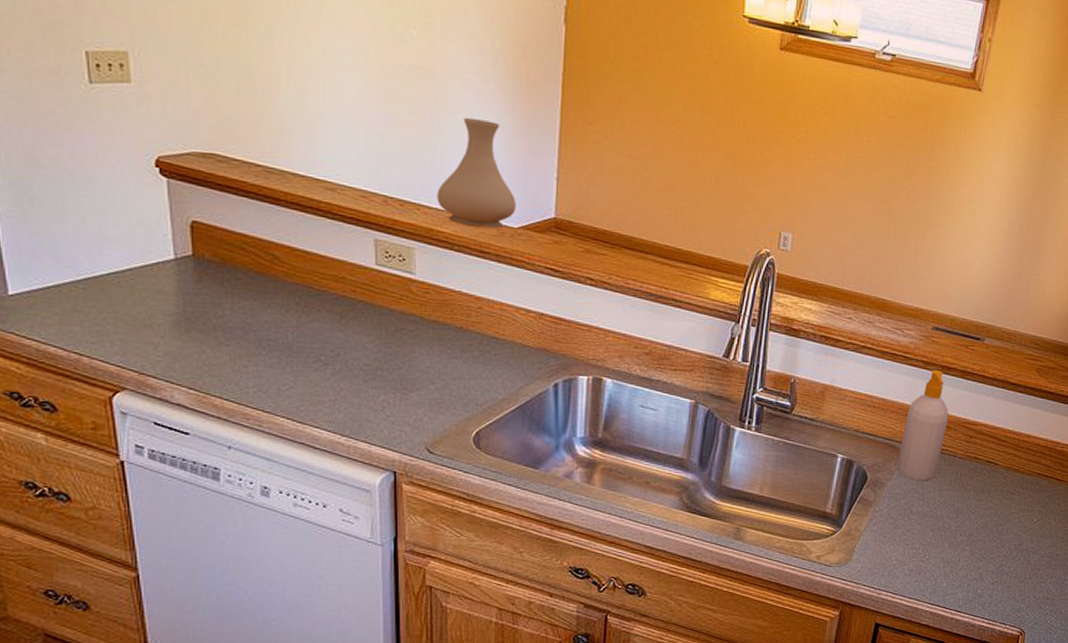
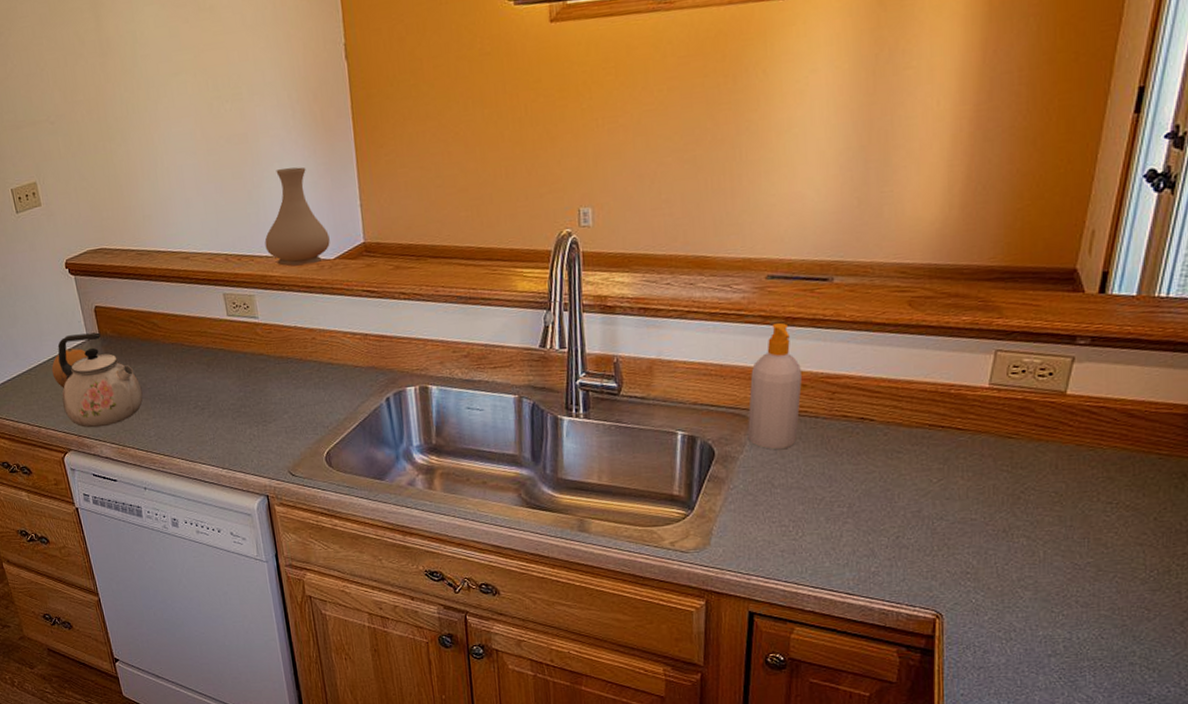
fruit: none [112,264,170,312] -> present [51,348,87,388]
kettle: none [121,248,245,367] -> present [57,332,143,428]

